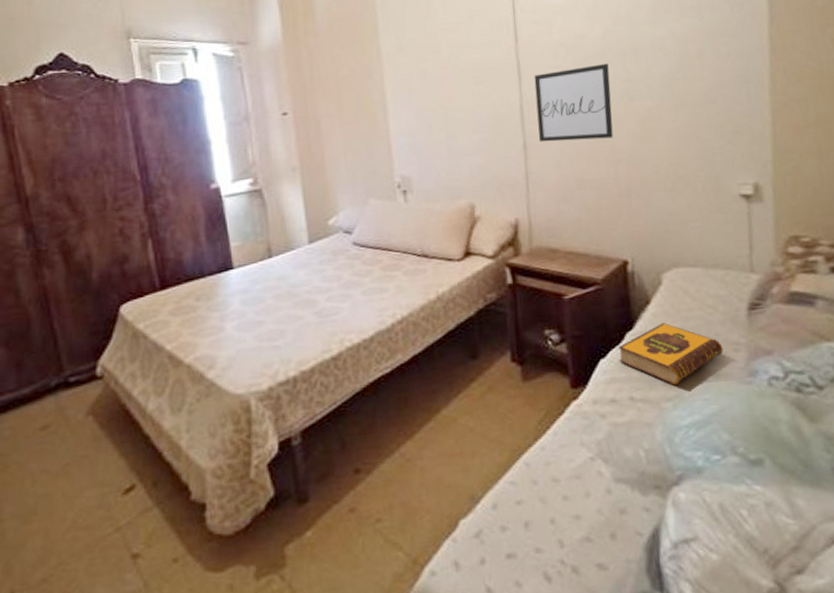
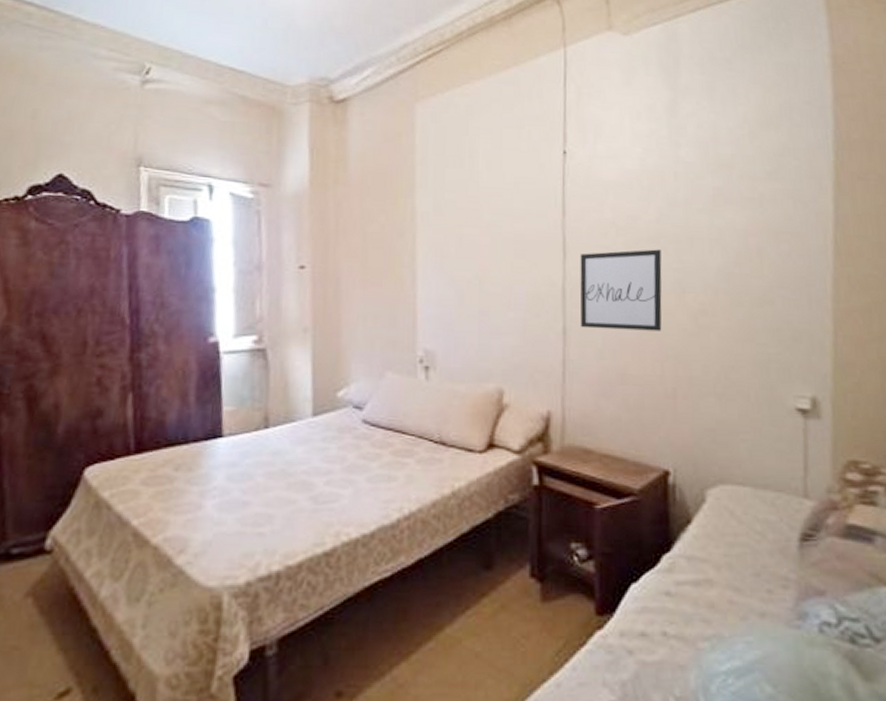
hardback book: present [619,323,724,386] -> none [652,547,771,623]

